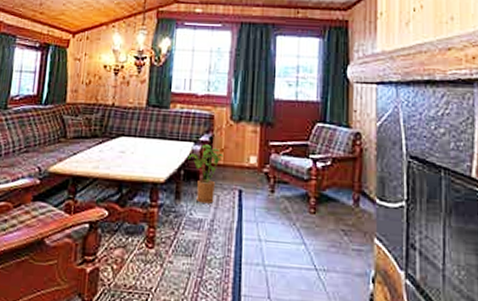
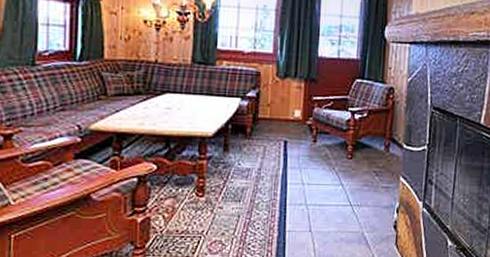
house plant: present [188,144,223,204] -> none [235,100,270,154]

